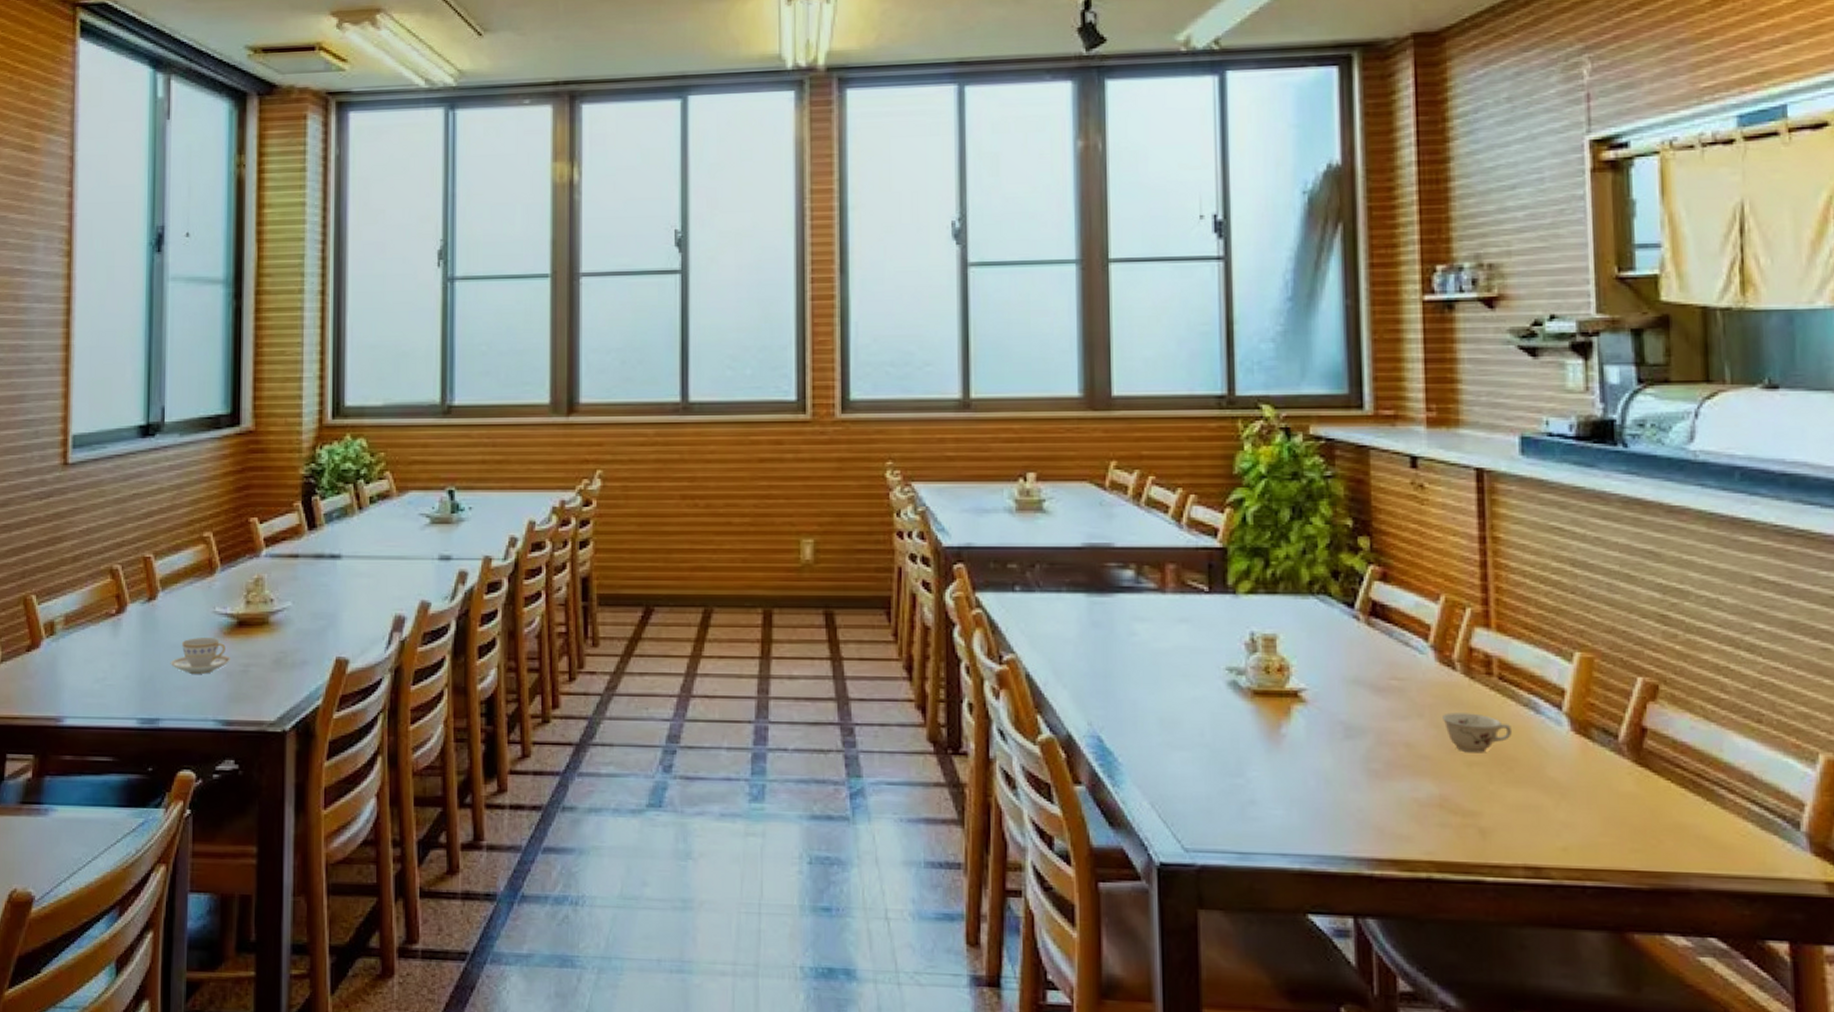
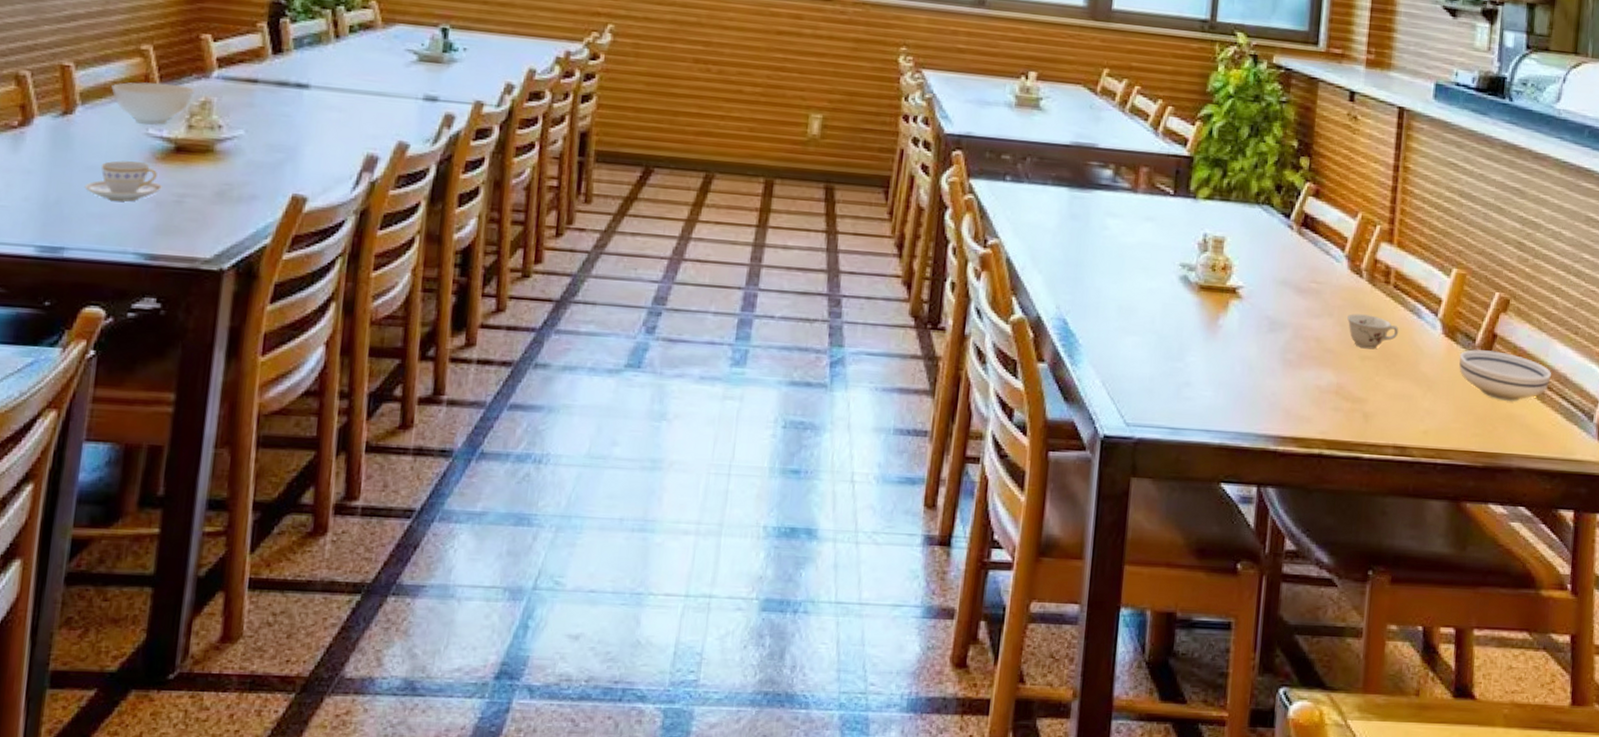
bowl: none [183,565,250,603] -> present [111,82,196,125]
bowl: none [1598,746,1731,809] -> present [1459,348,1551,402]

